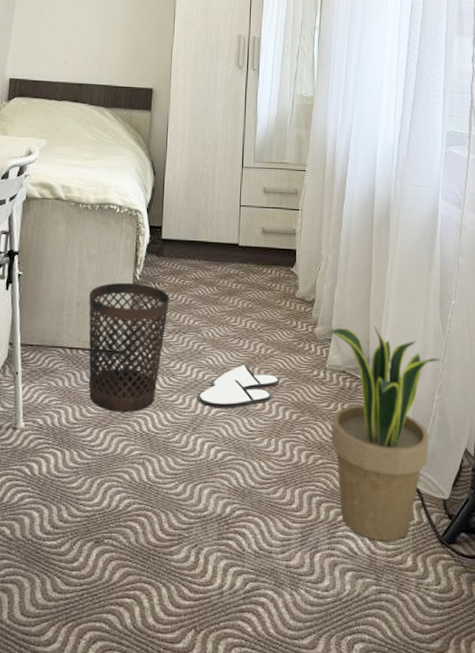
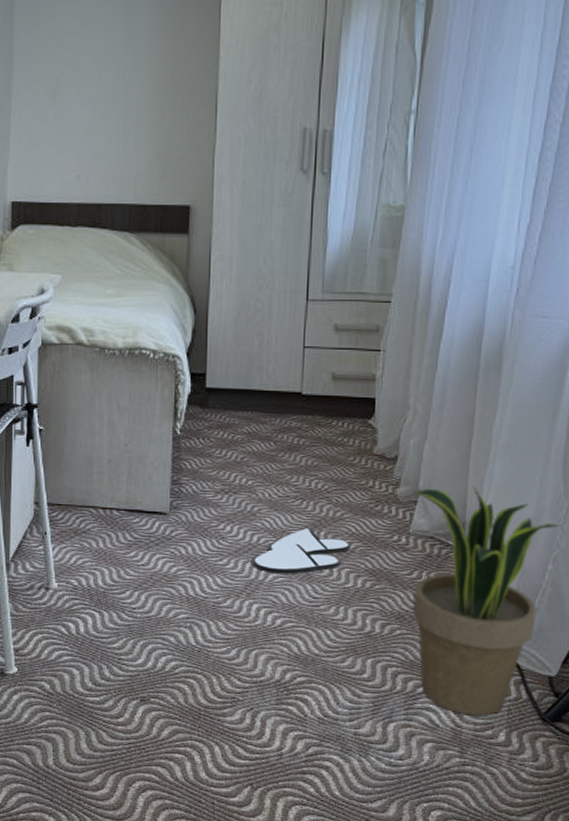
trash bin: present [88,282,169,412] -> none [122,437,216,575]

